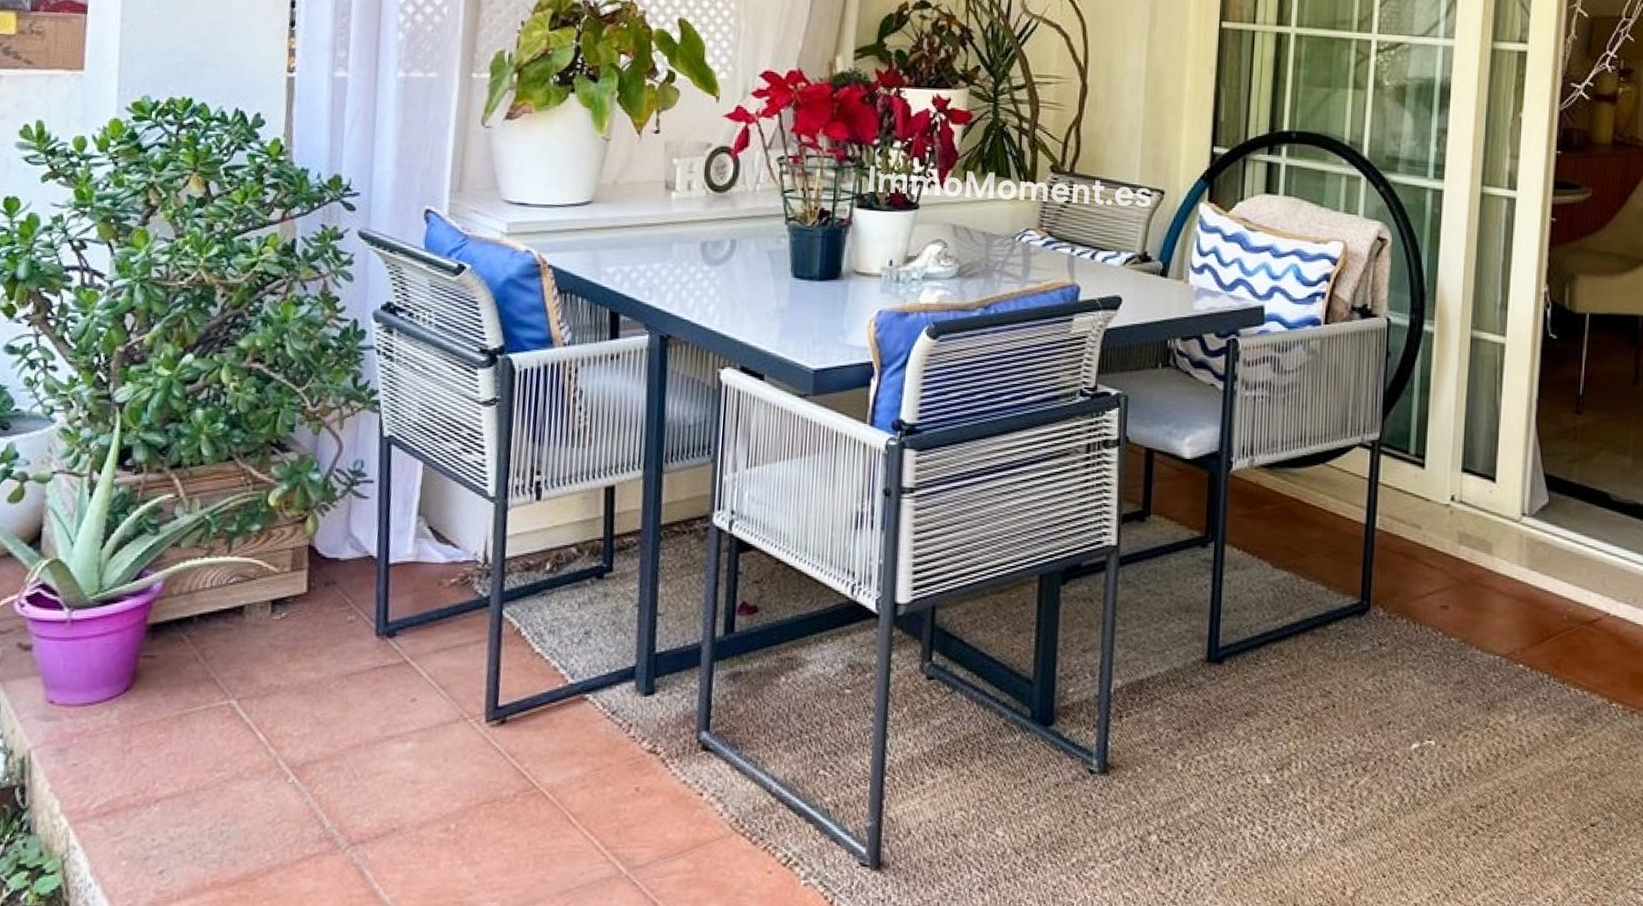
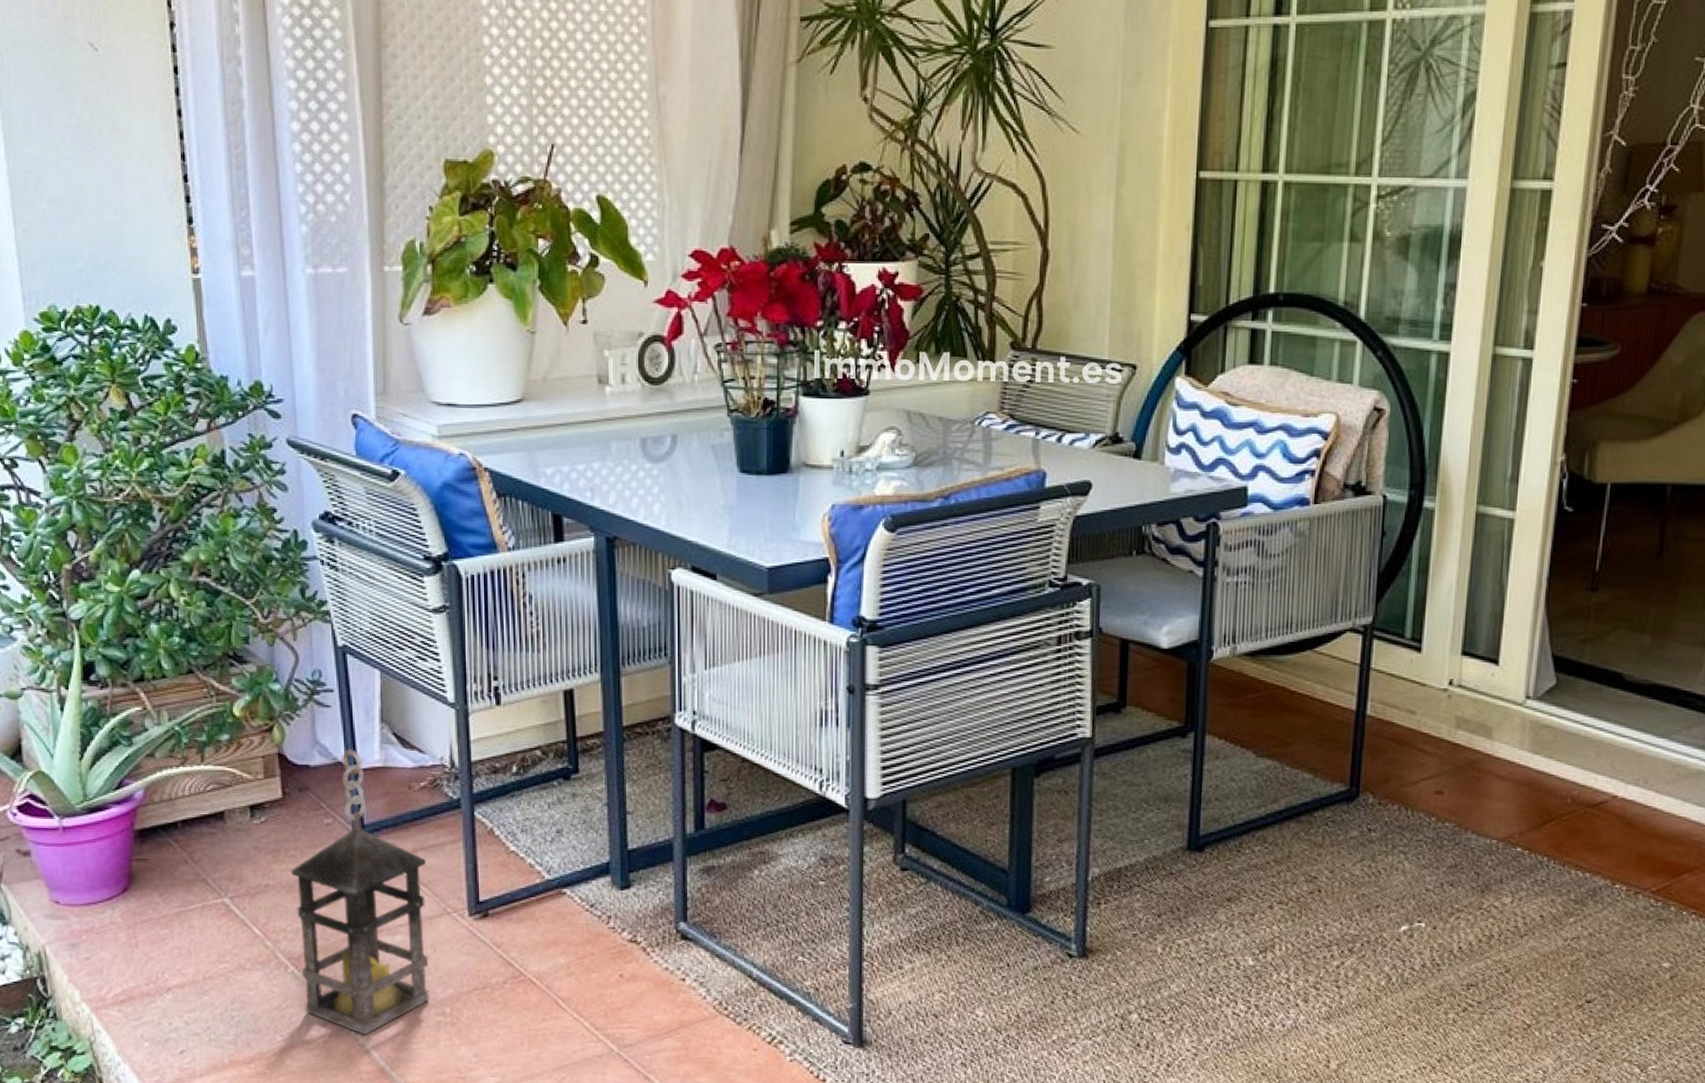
lantern: none [301,543,447,854] -> present [291,749,429,1035]

